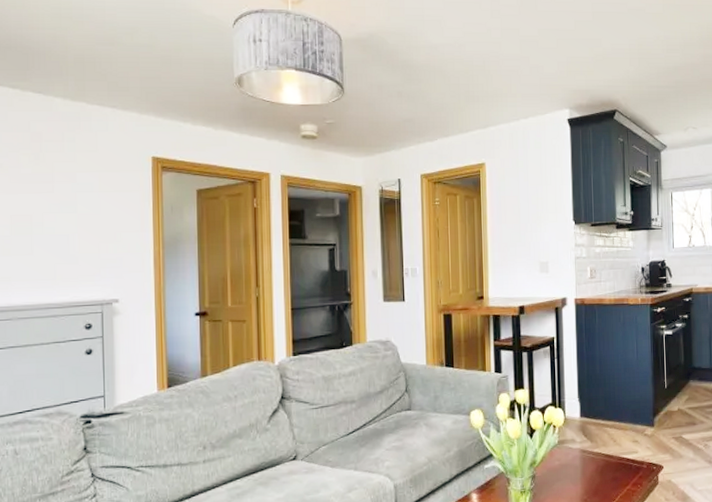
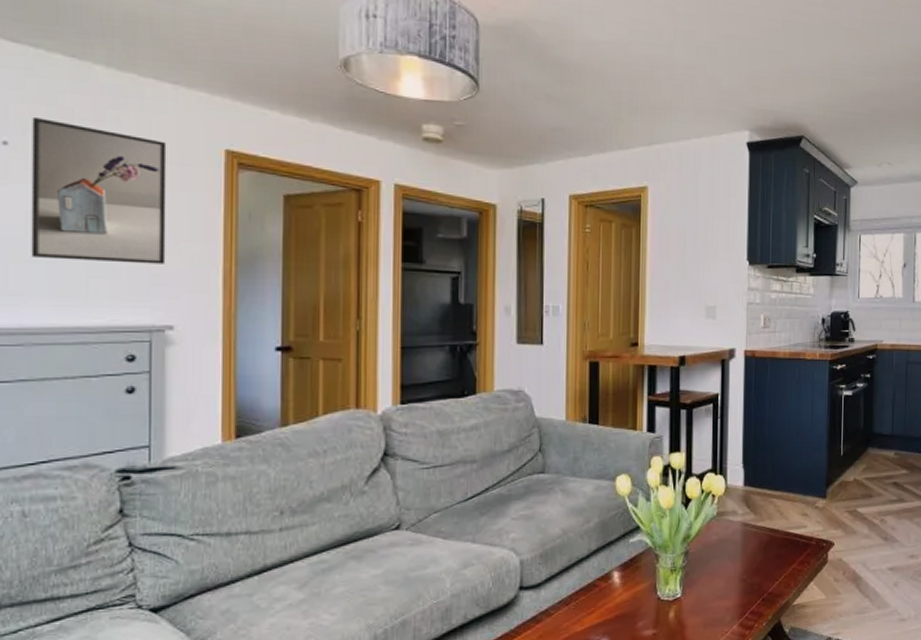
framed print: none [12,142,111,252] -> present [31,118,167,264]

